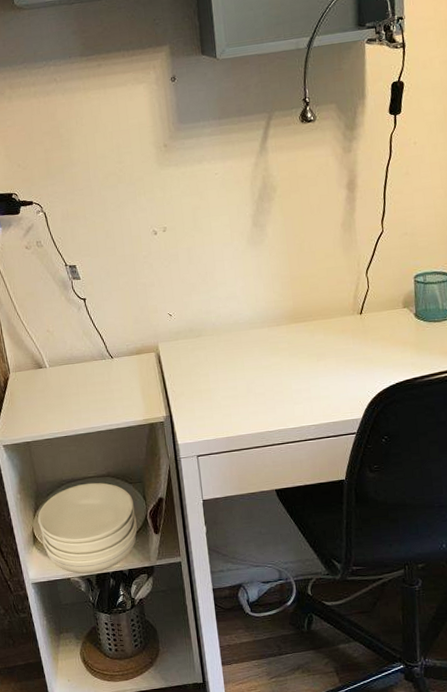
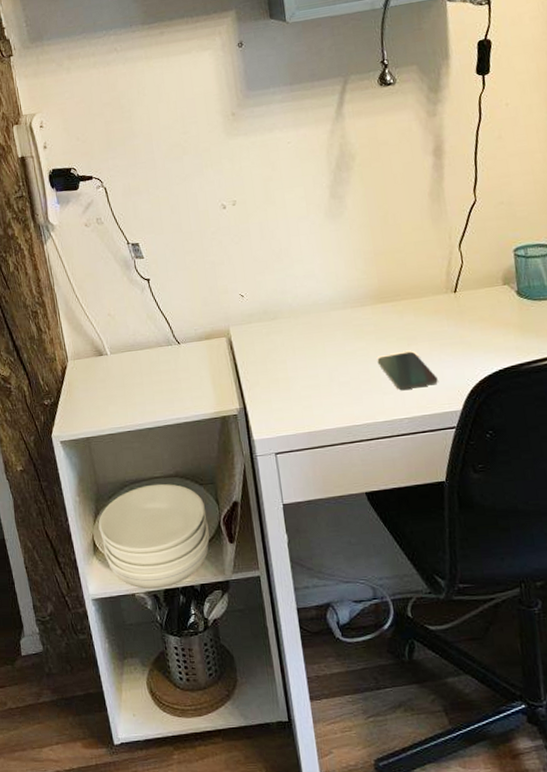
smartphone: none [289,366,342,400] -> present [377,351,438,390]

